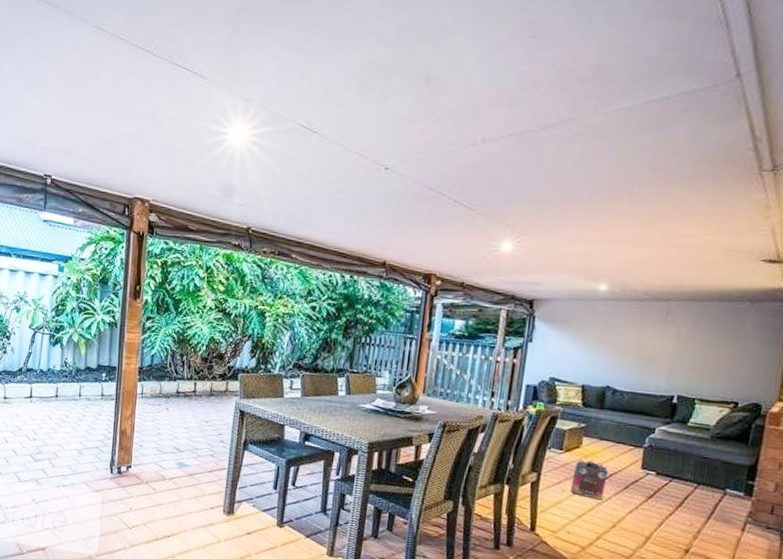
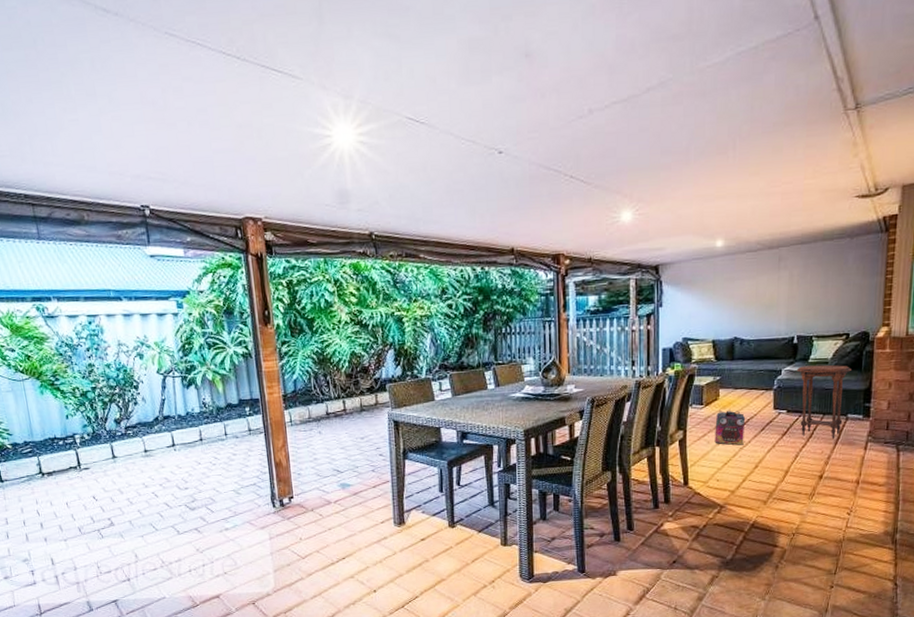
side table: none [669,428,737,512] -> present [796,364,851,439]

